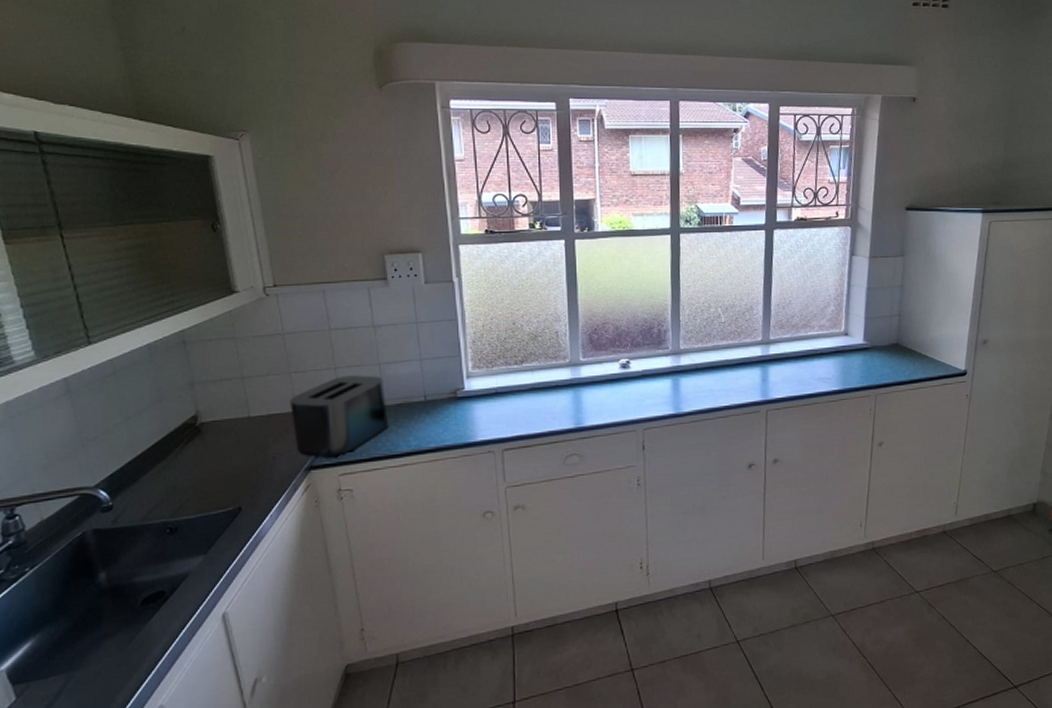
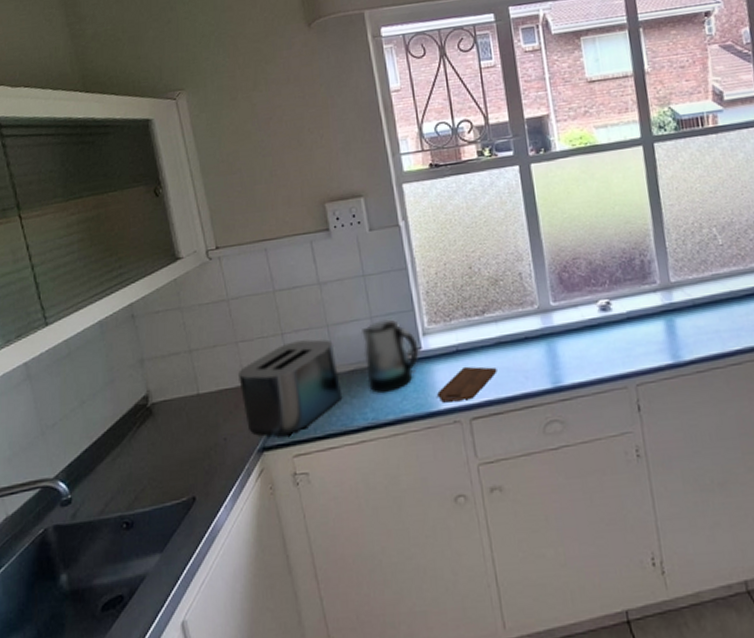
kettle: none [411,362,462,424] -> present [362,319,419,393]
cutting board: none [475,406,529,436] -> present [437,366,497,403]

